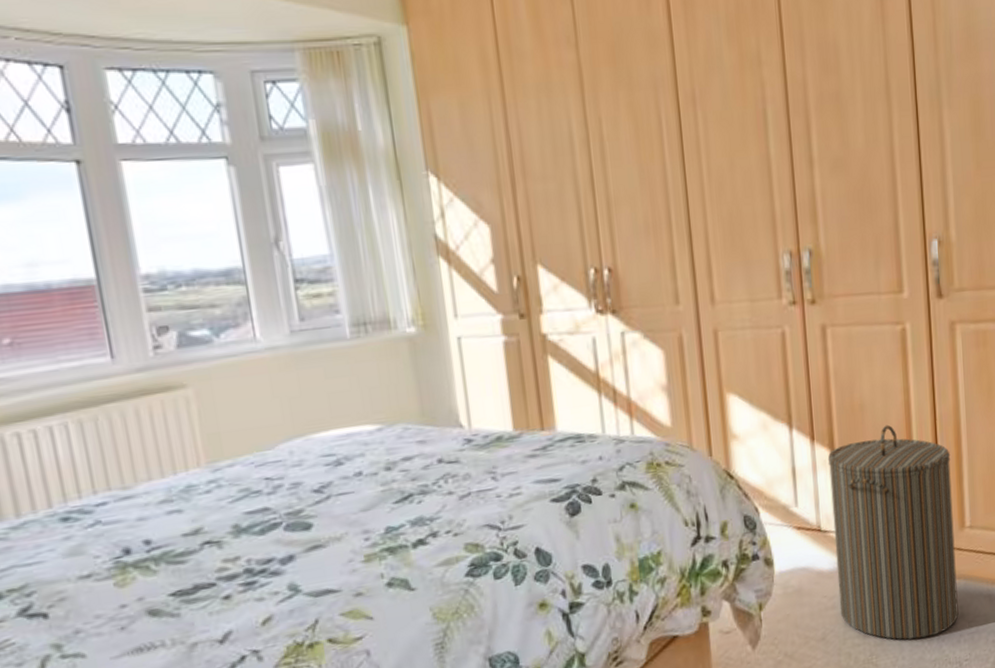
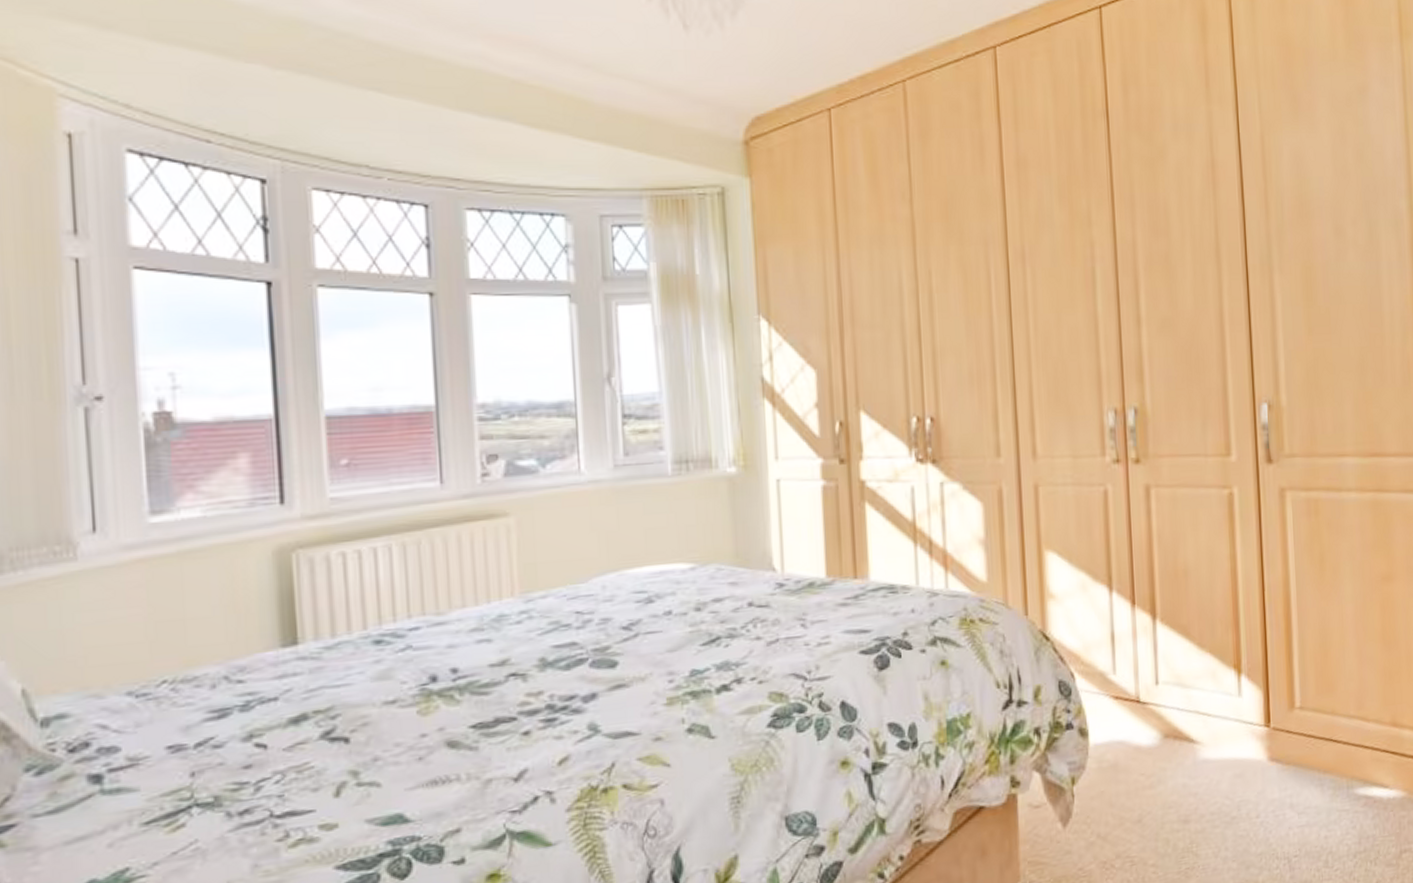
laundry hamper: present [827,424,959,640] -> none [1148,592,1287,829]

